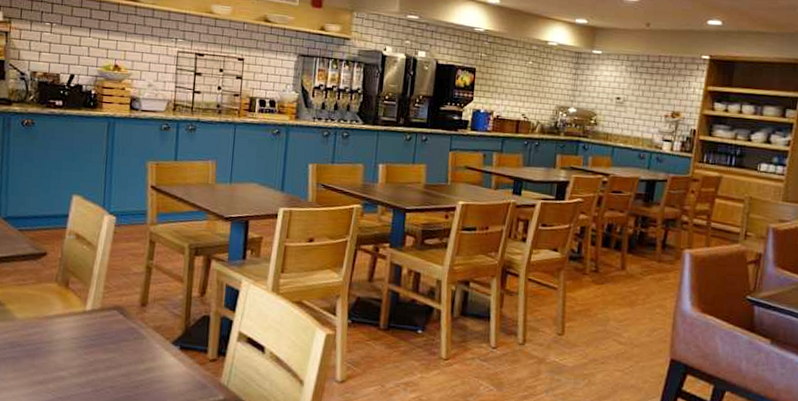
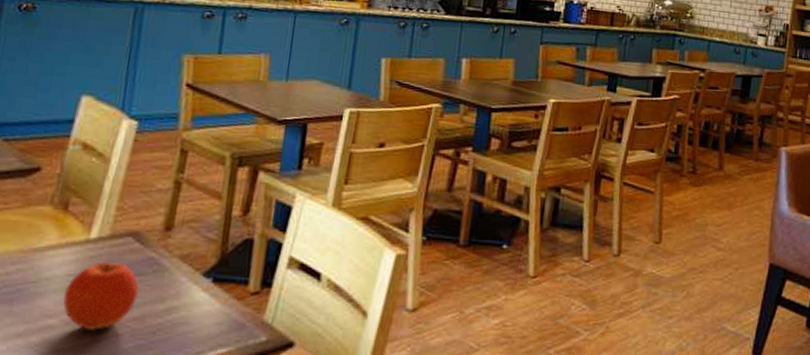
fruit: none [70,328,125,383] -> present [63,261,140,332]

